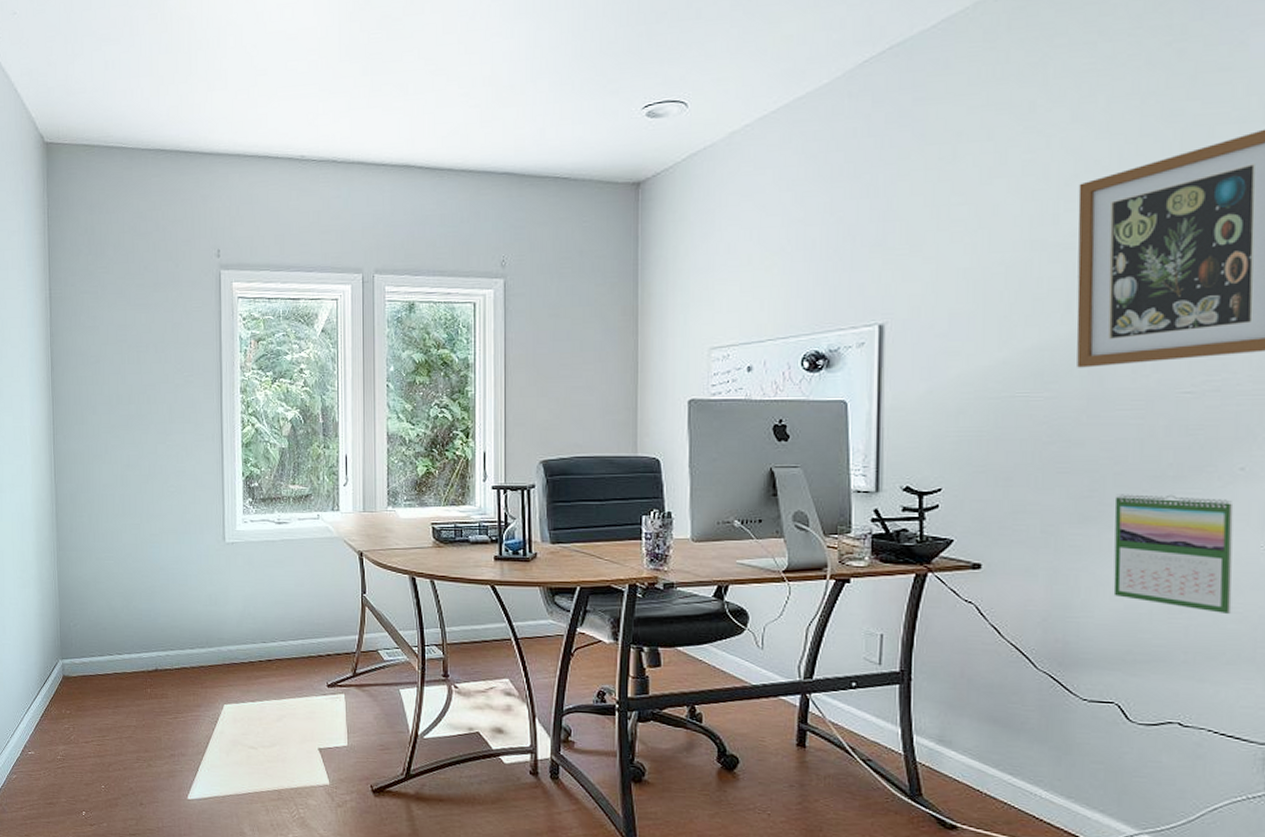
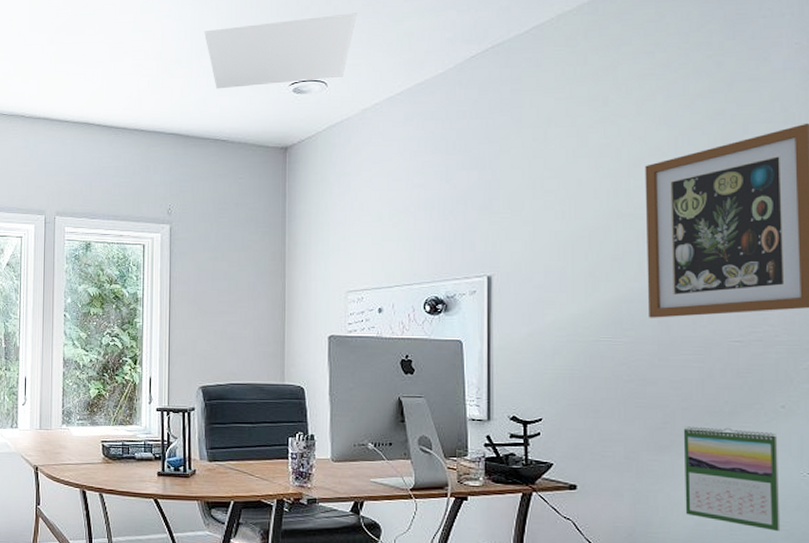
ceiling light: none [541,16,724,118] -> present [204,13,357,89]

